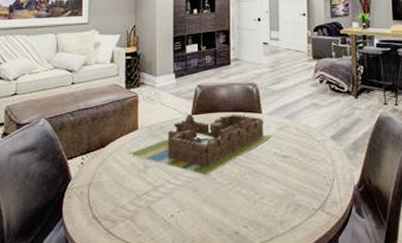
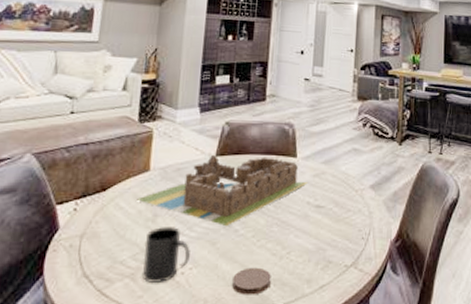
mug: none [139,176,177,225] -> present [141,227,190,284]
coaster: none [215,210,248,235] -> present [232,267,271,295]

